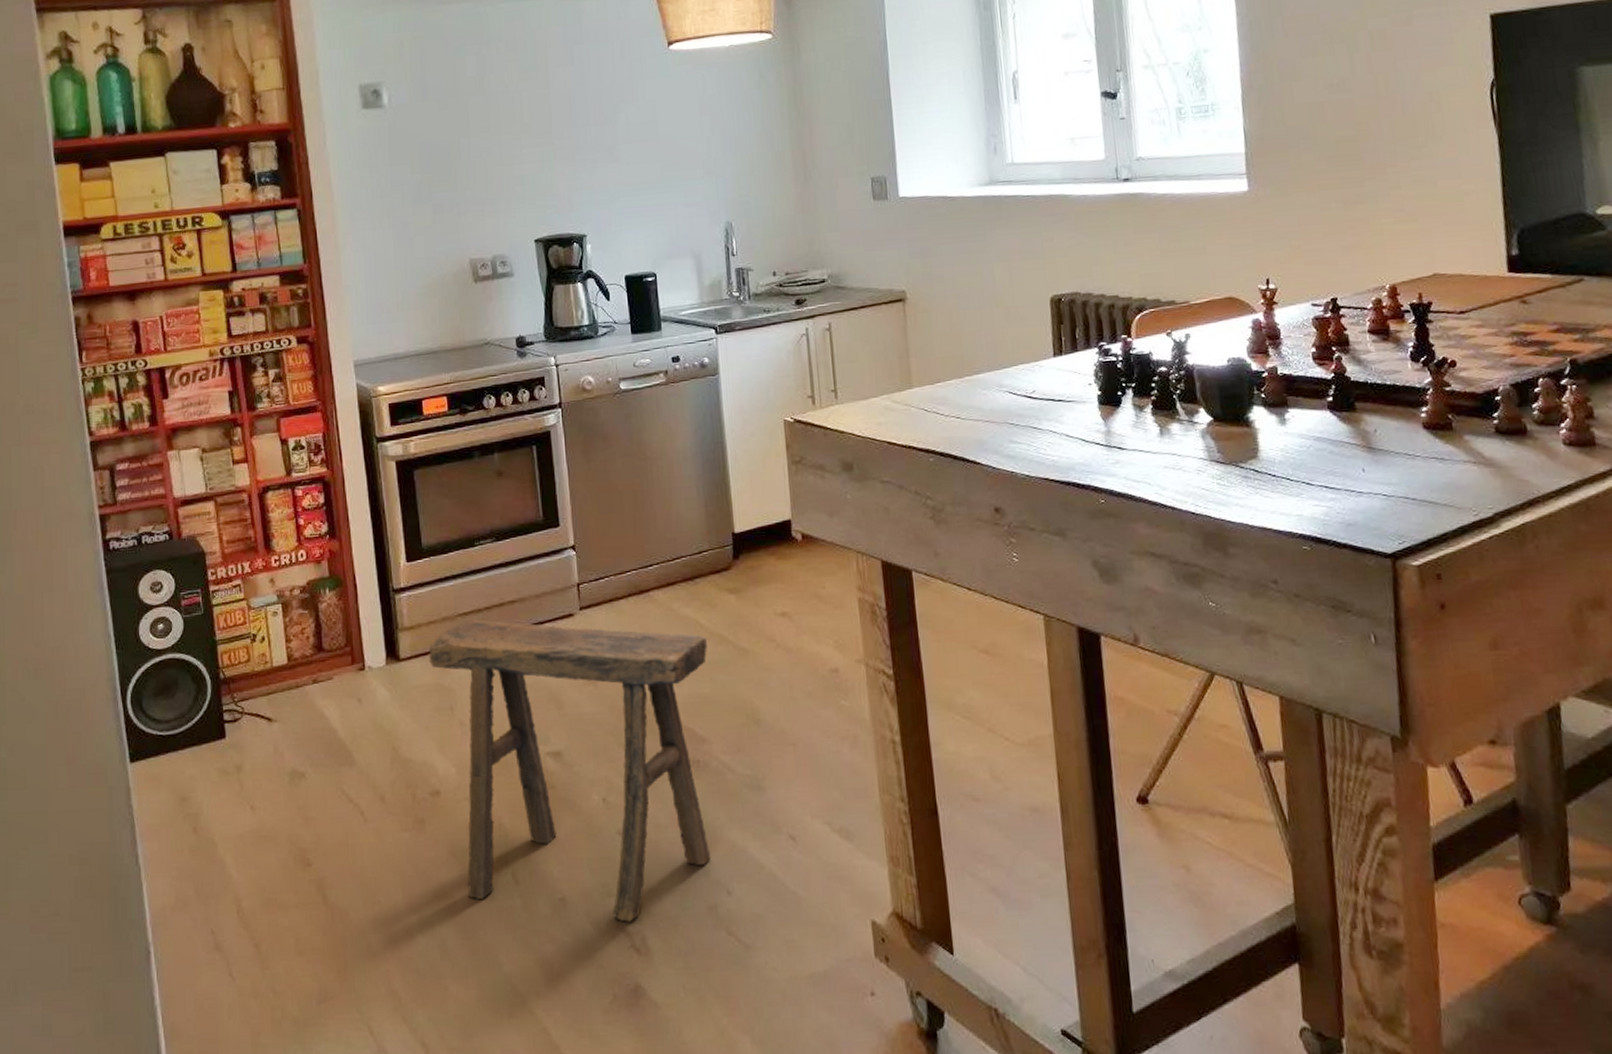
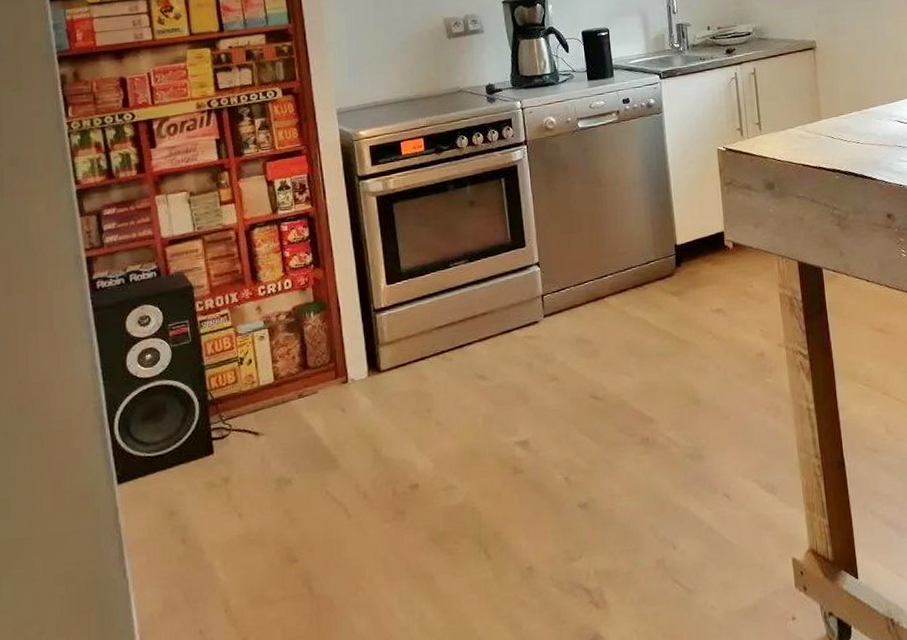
stool: present [428,619,711,922] -> none [407,331,659,582]

